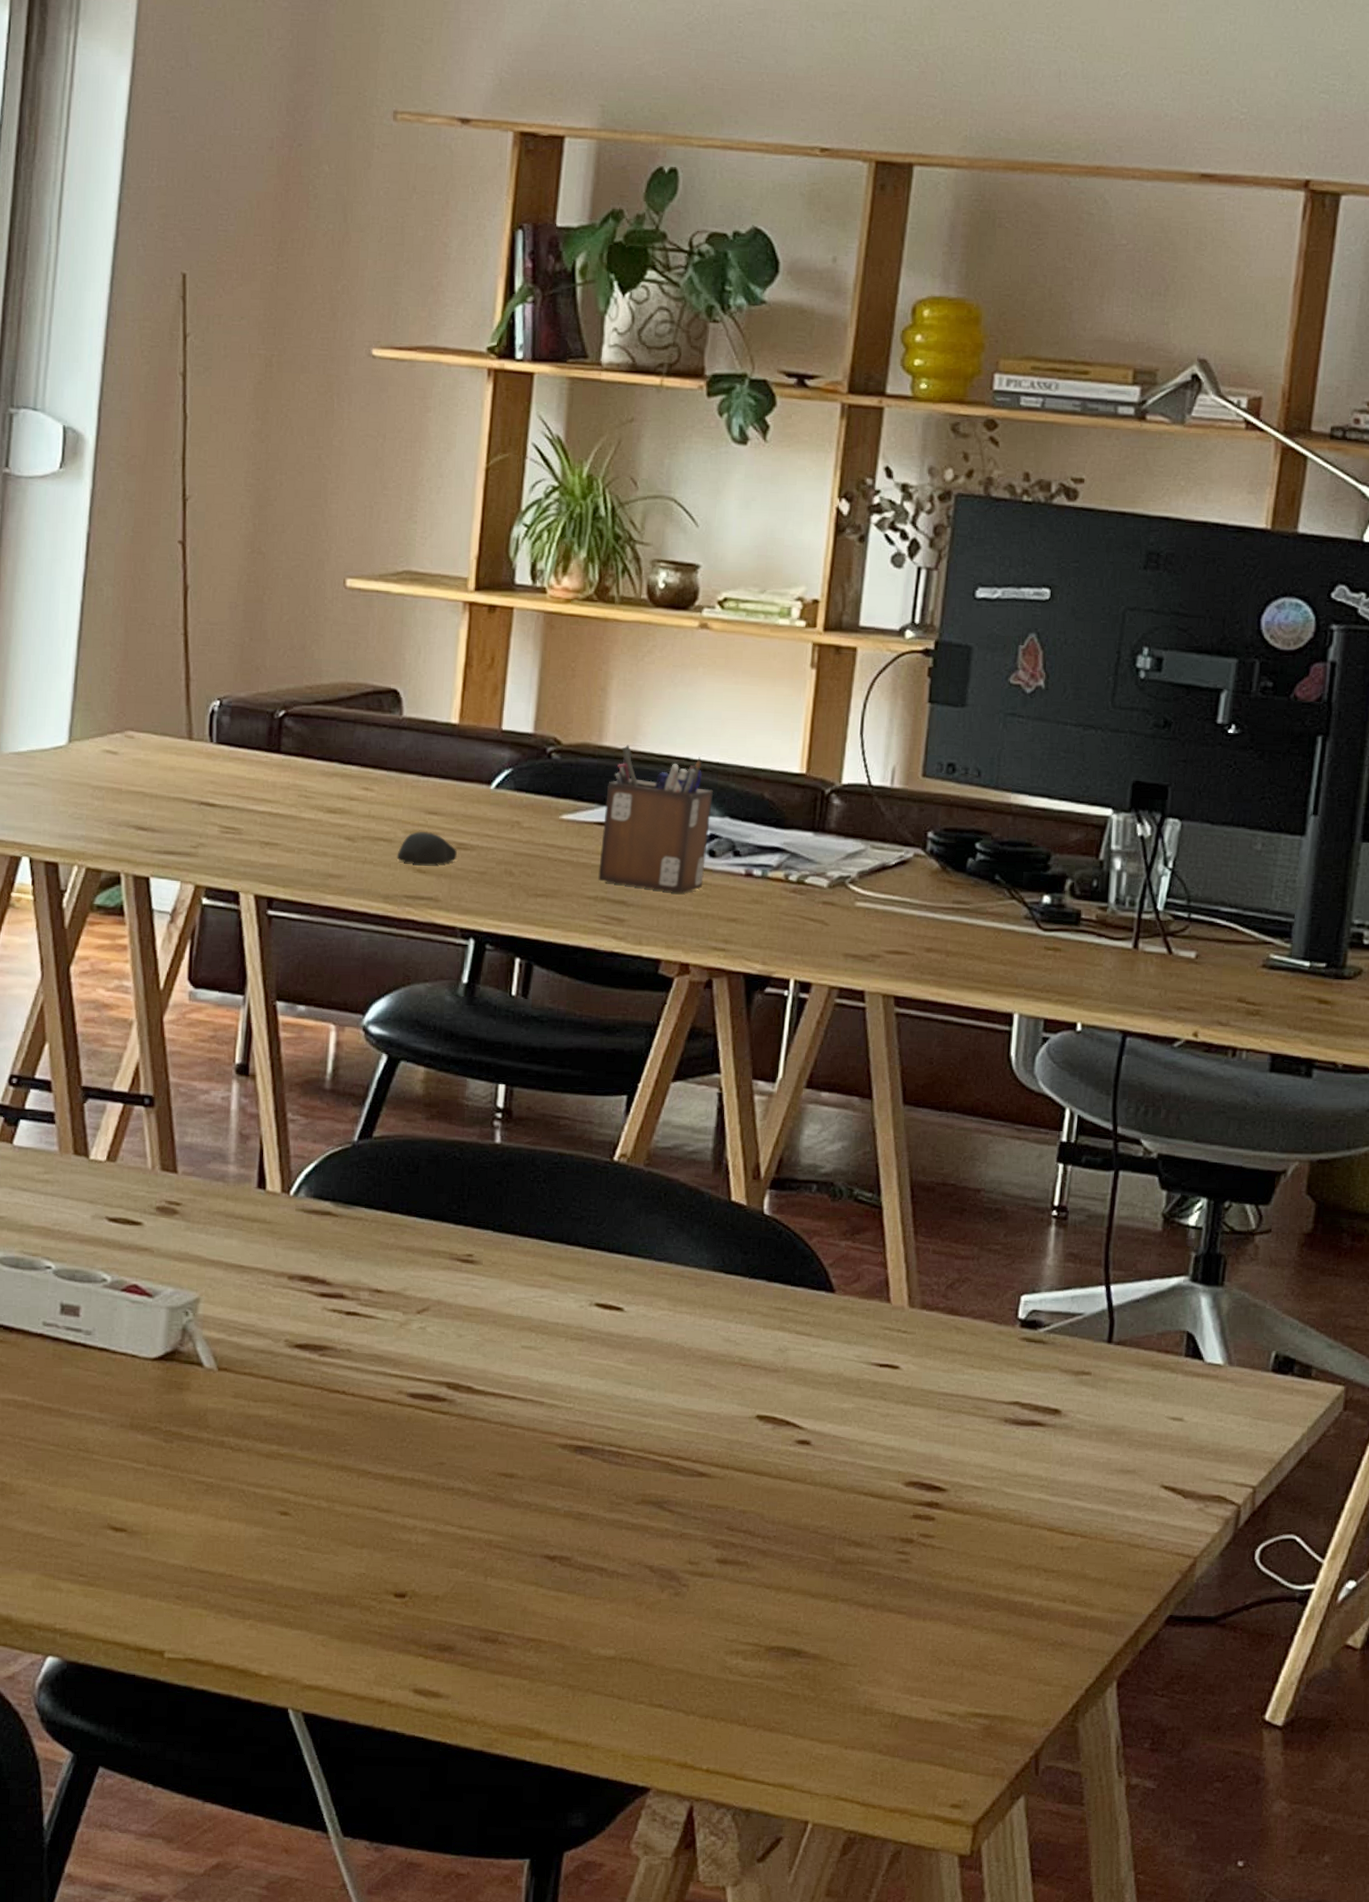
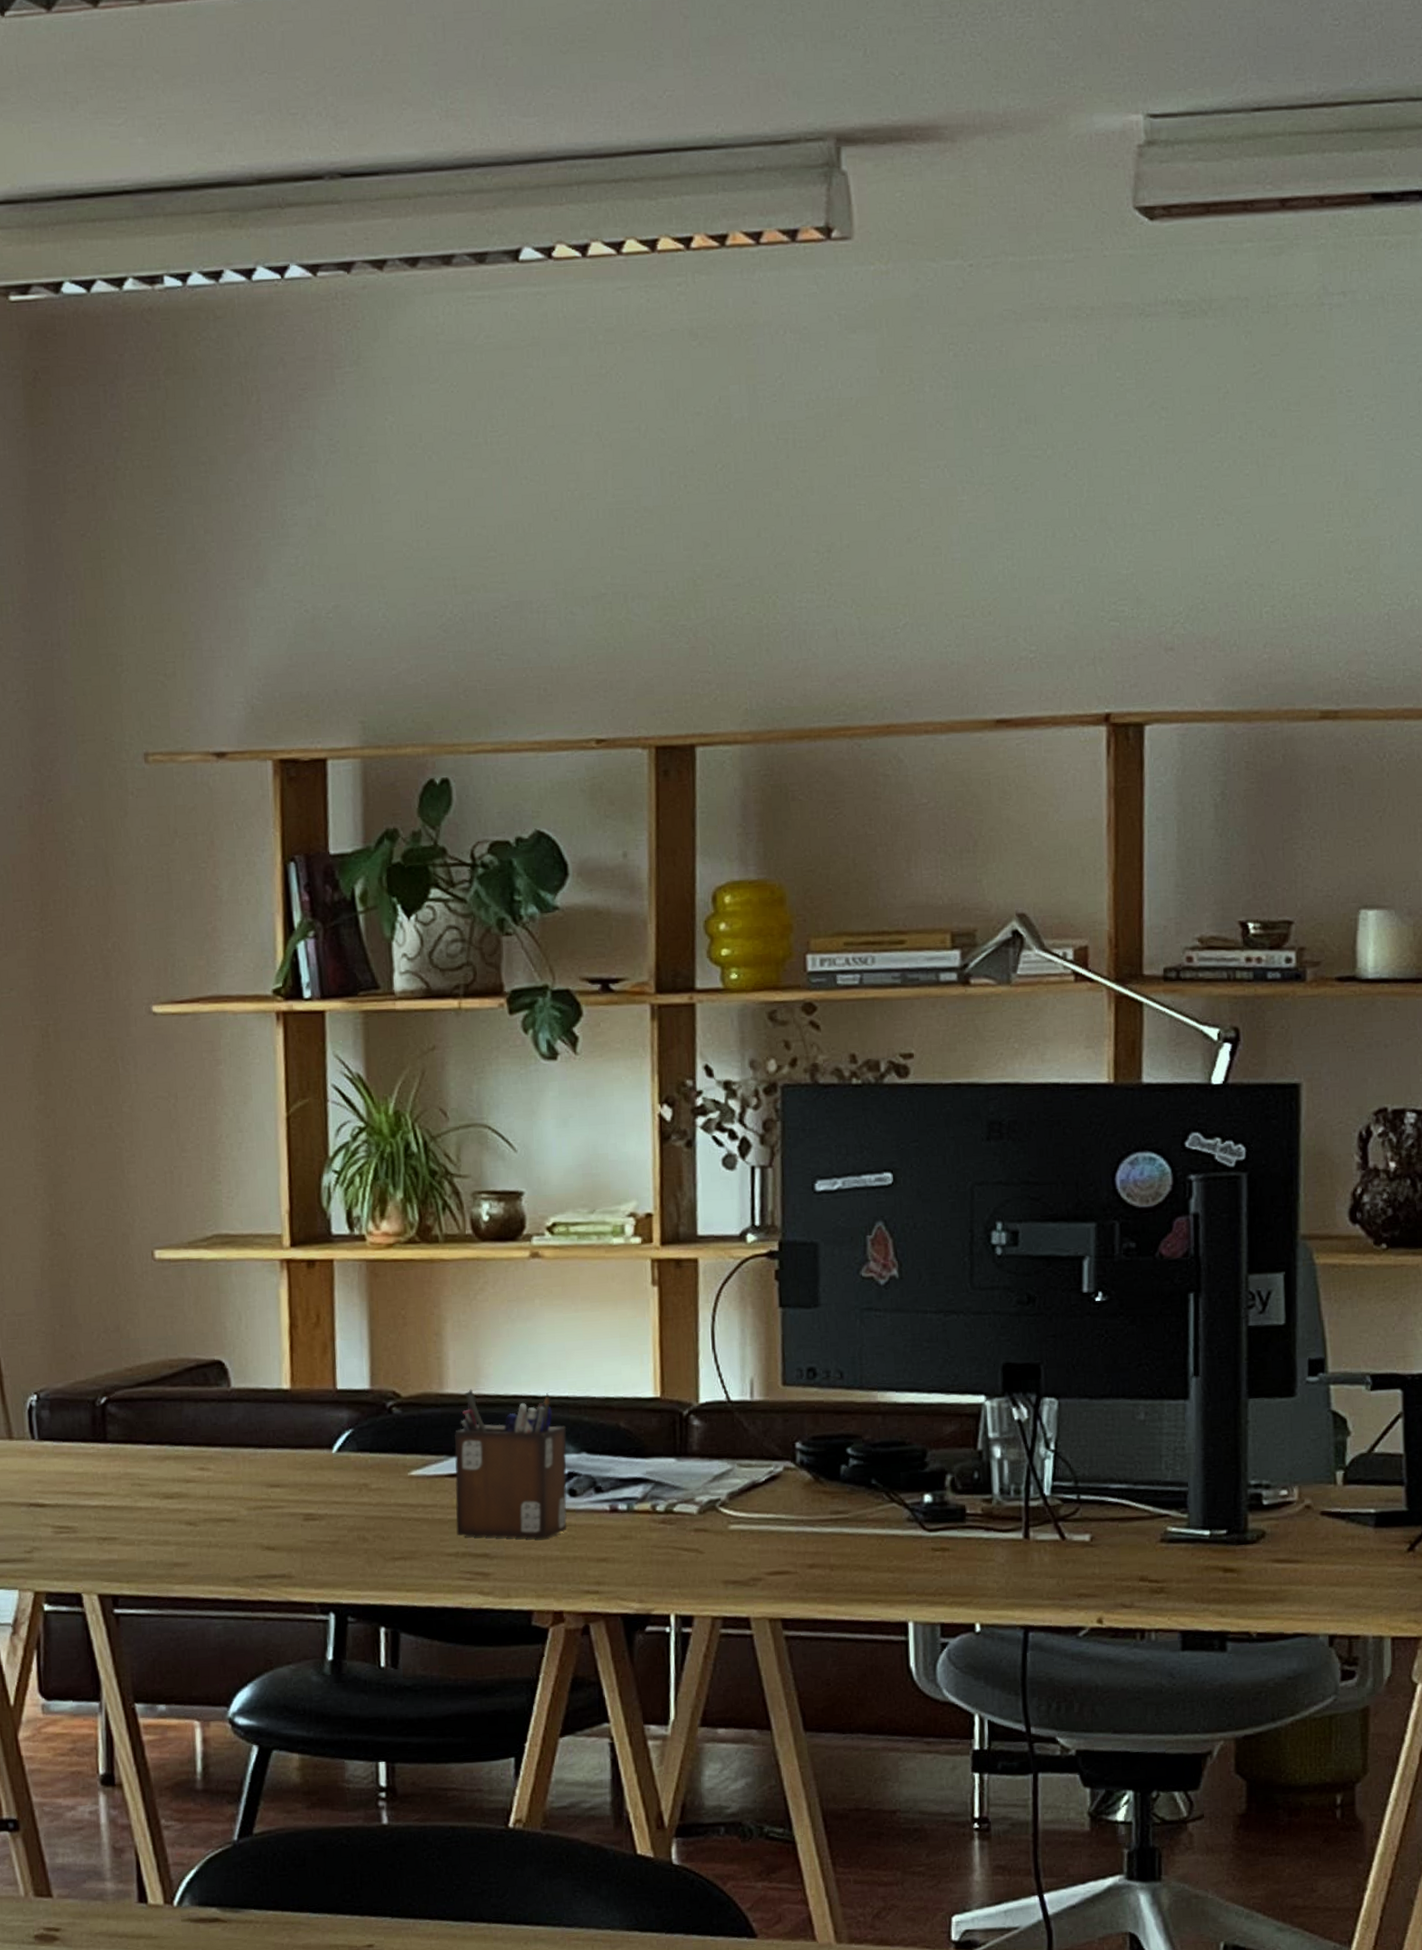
computer mouse: present [397,831,457,865] -> none [242,1505,306,1542]

